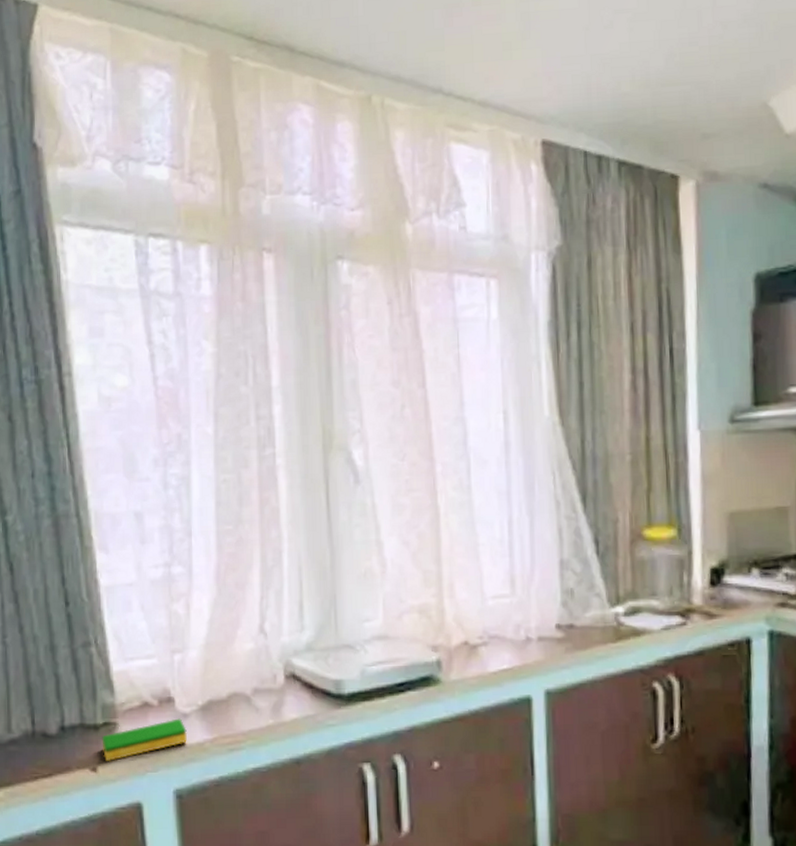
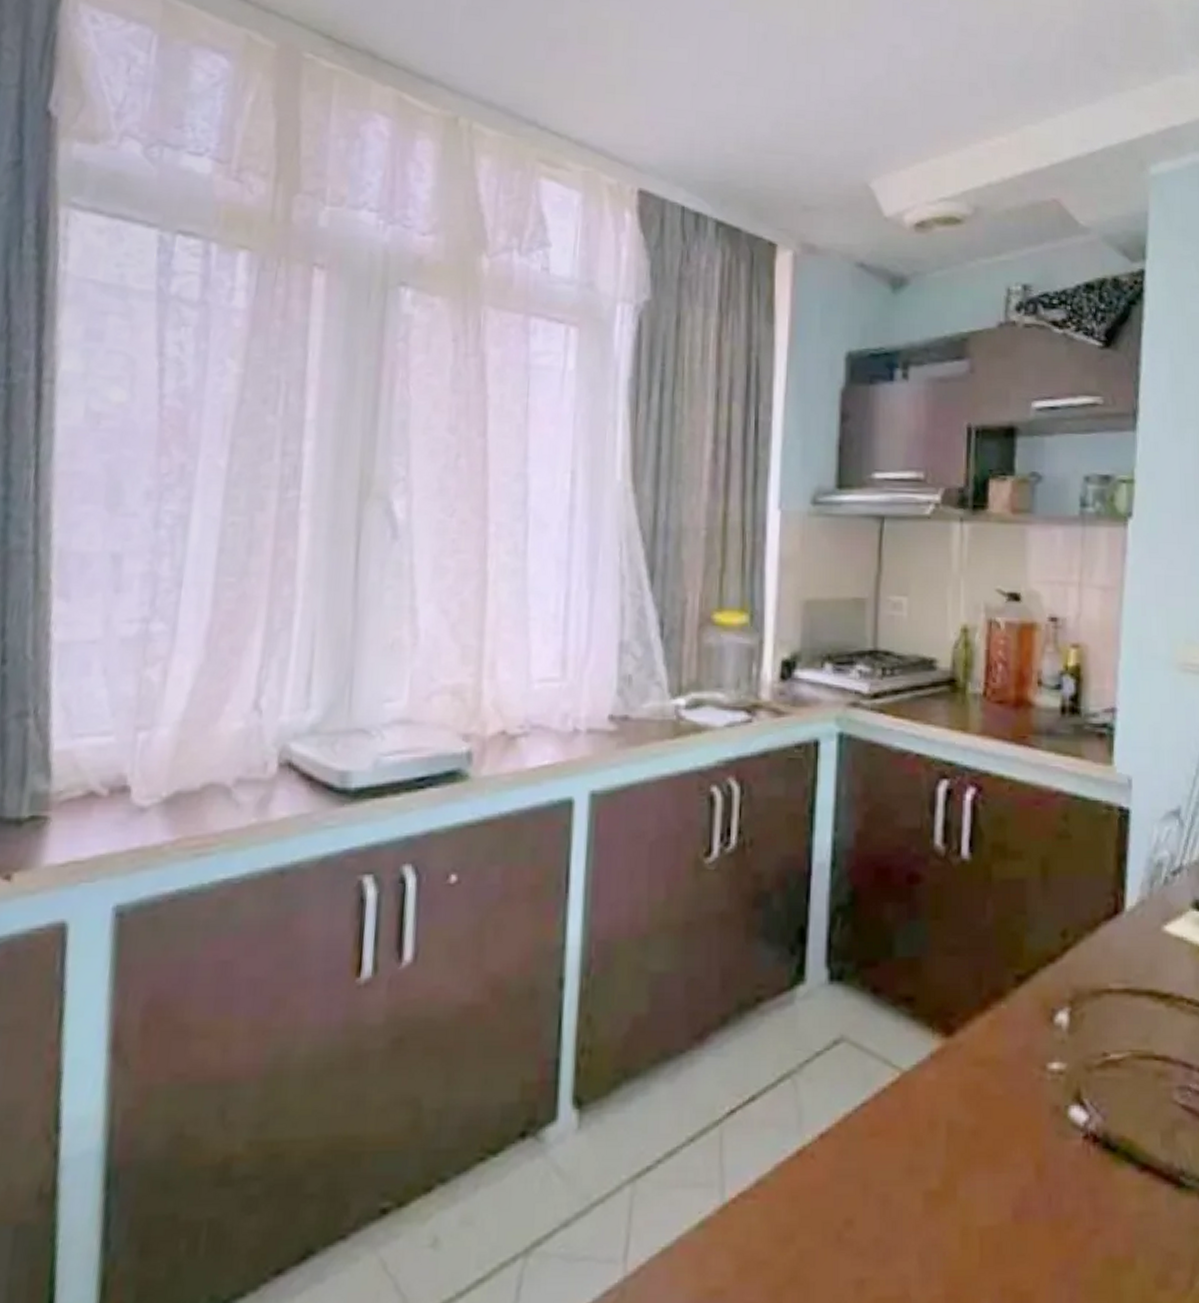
dish sponge: present [102,718,188,762] -> none [23,813,143,868]

